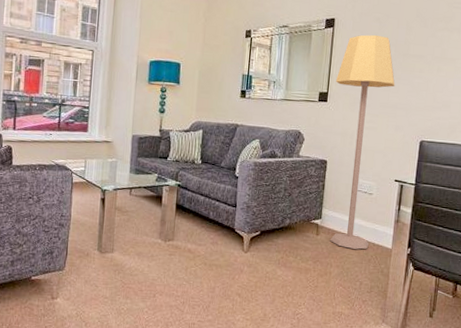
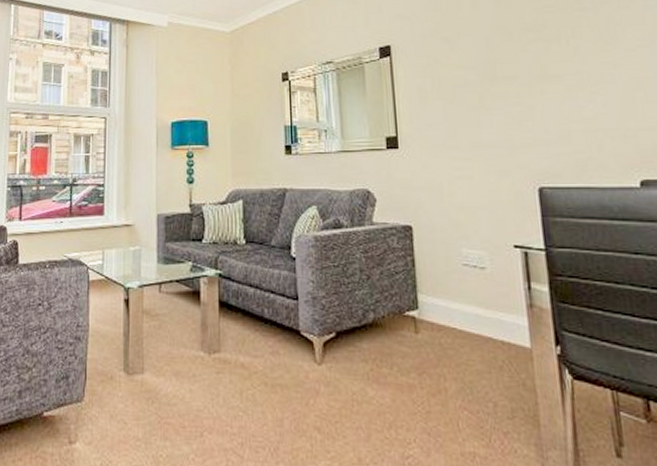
lamp: present [330,34,395,250] -> none [404,58,496,352]

